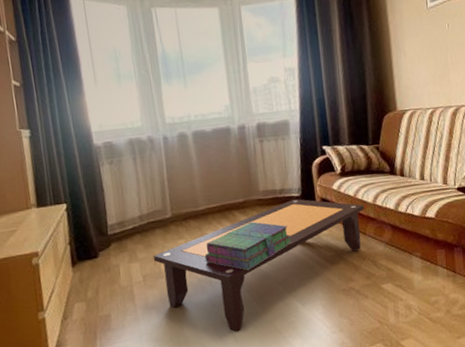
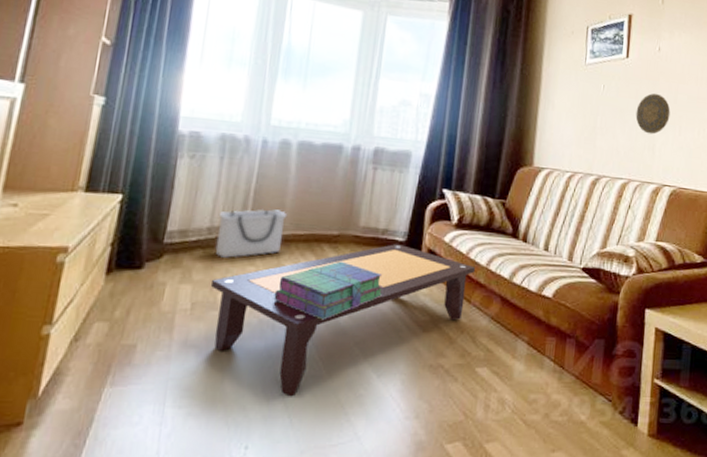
storage bin: none [144,191,200,237] -> present [215,209,288,259]

